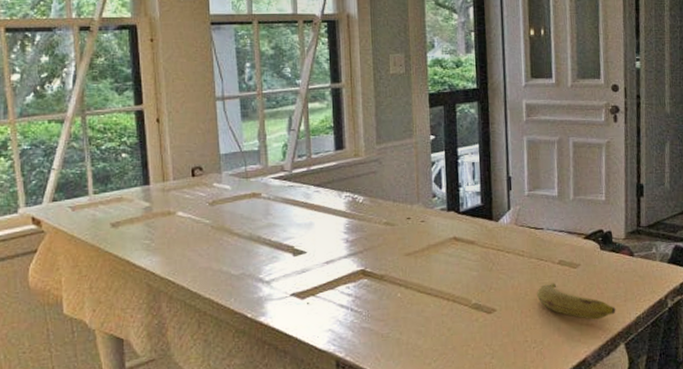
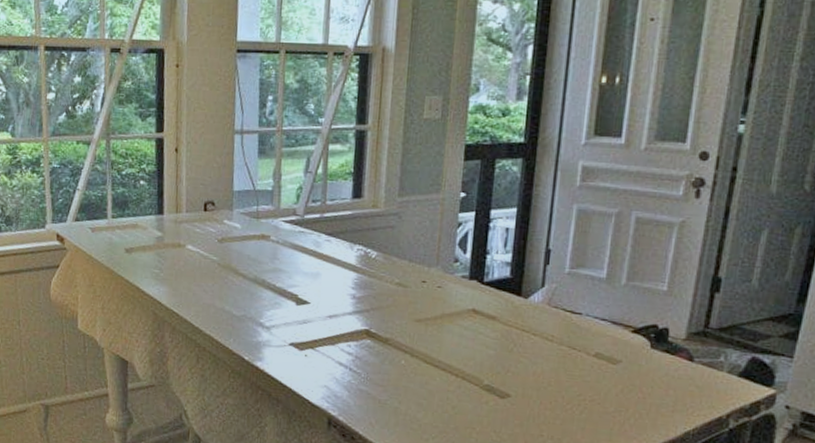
fruit: present [536,282,616,320] -> none [561,376,659,427]

